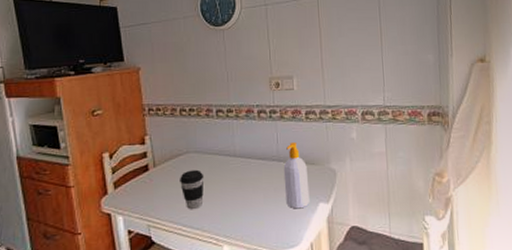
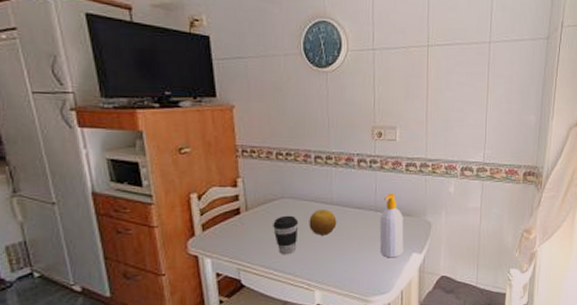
fruit: none [214,162,241,189] -> present [309,210,337,236]

